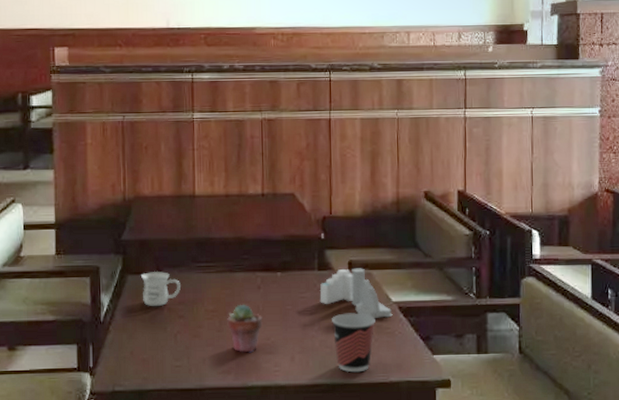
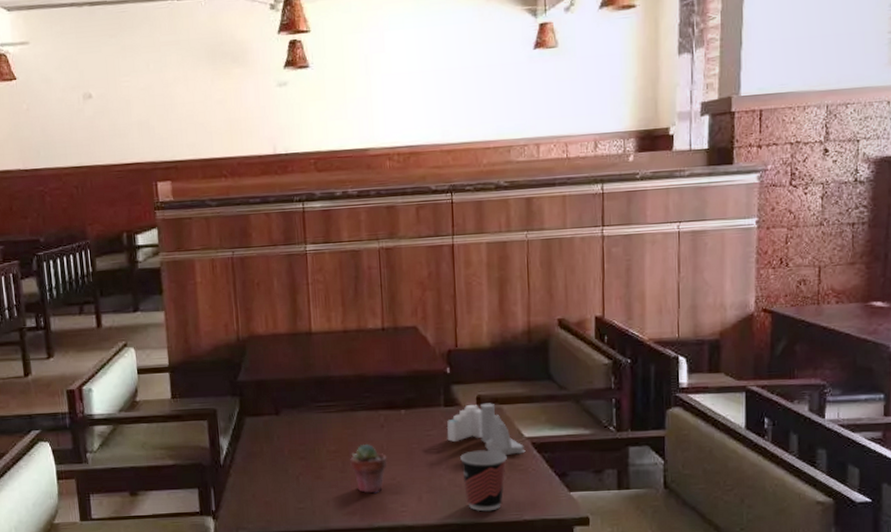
mug: present [141,272,180,307] -> none [259,413,301,449]

